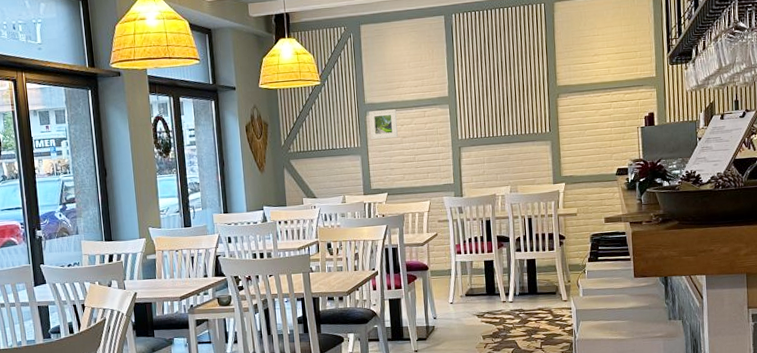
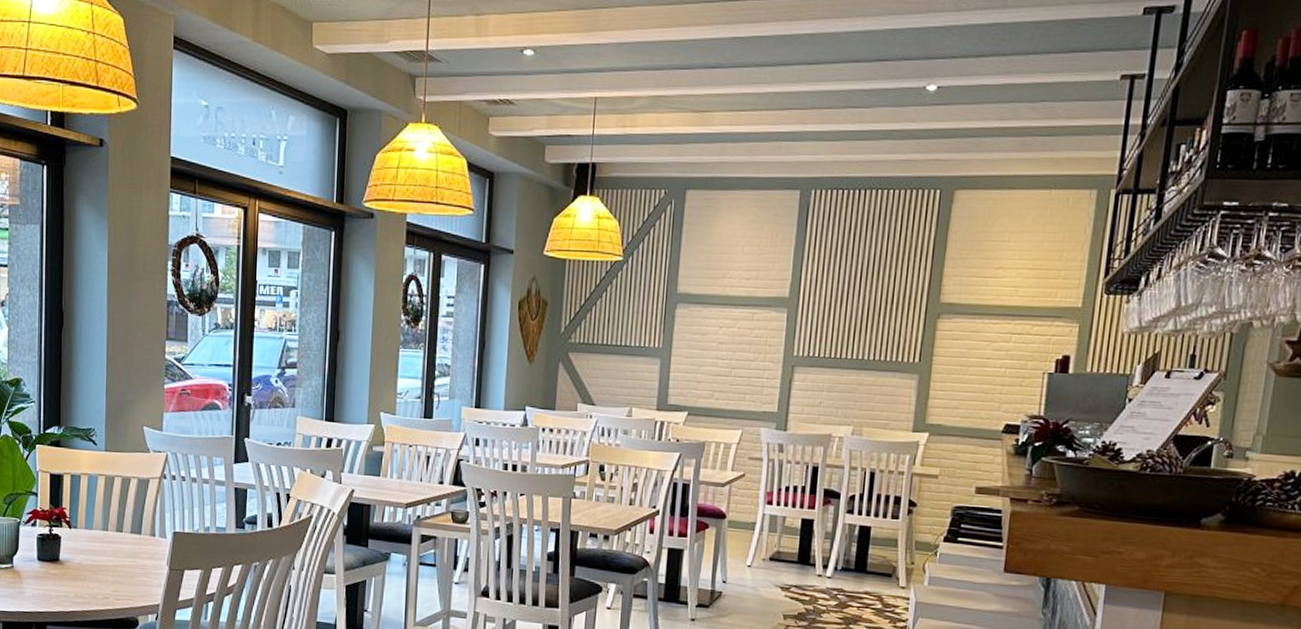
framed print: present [368,109,398,140] -> none [676,304,717,343]

